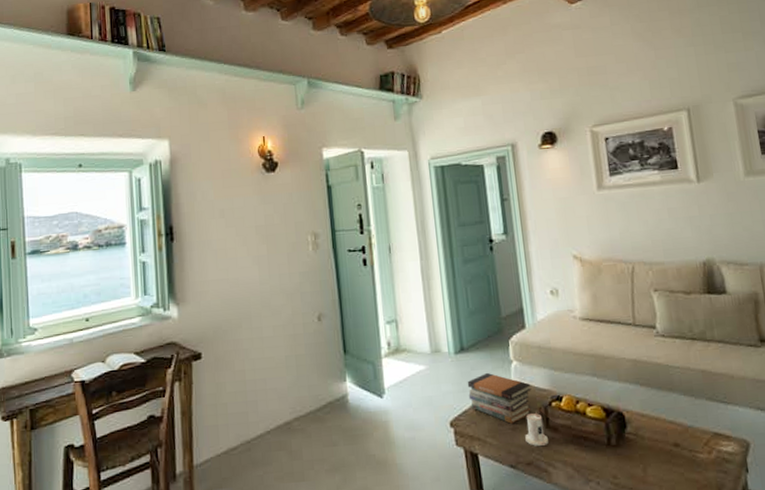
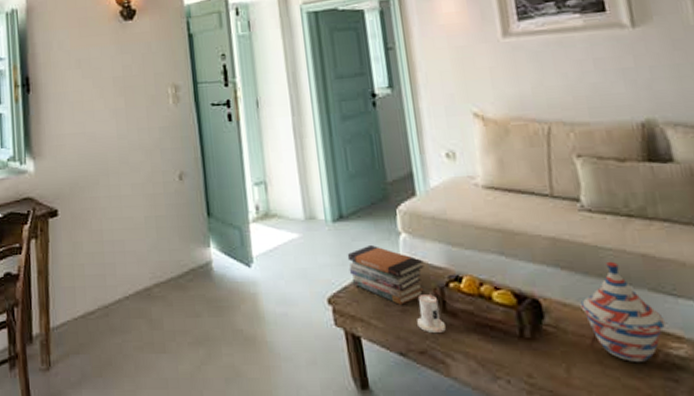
woven basket: none [654,377,719,459] -> present [580,261,667,362]

